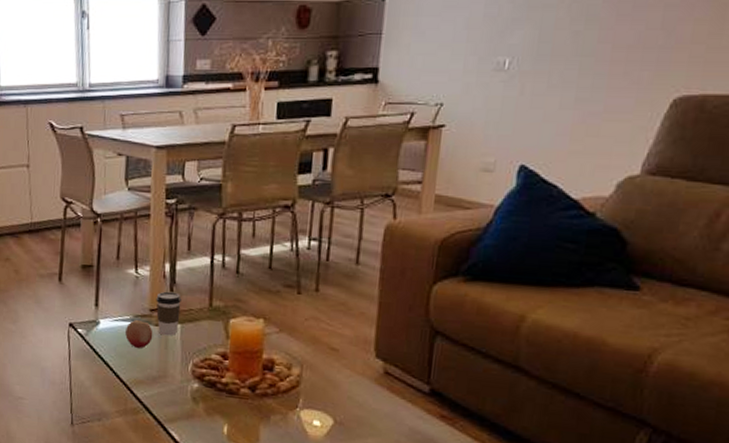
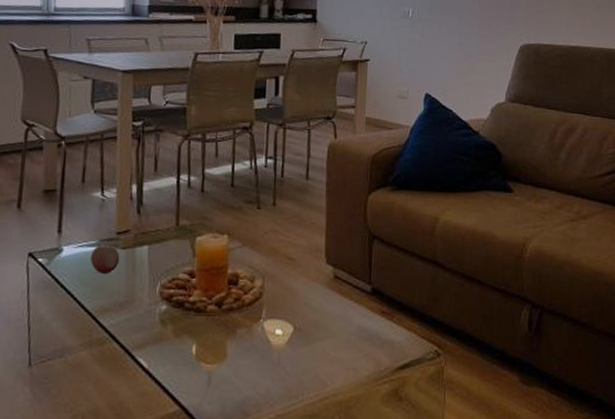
coffee cup: present [156,291,182,336] -> none [123,213,149,259]

